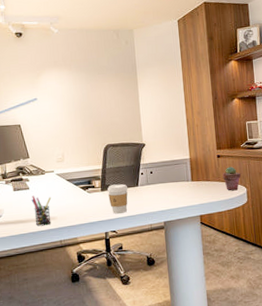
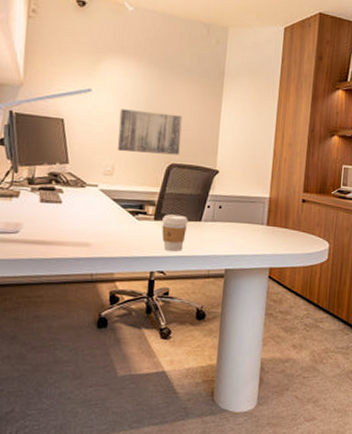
pen holder: present [31,195,52,227] -> none [61,211,89,253]
wall art: none [61,105,112,142] -> present [117,109,182,155]
potted succulent: present [222,166,241,190] -> none [304,215,325,244]

